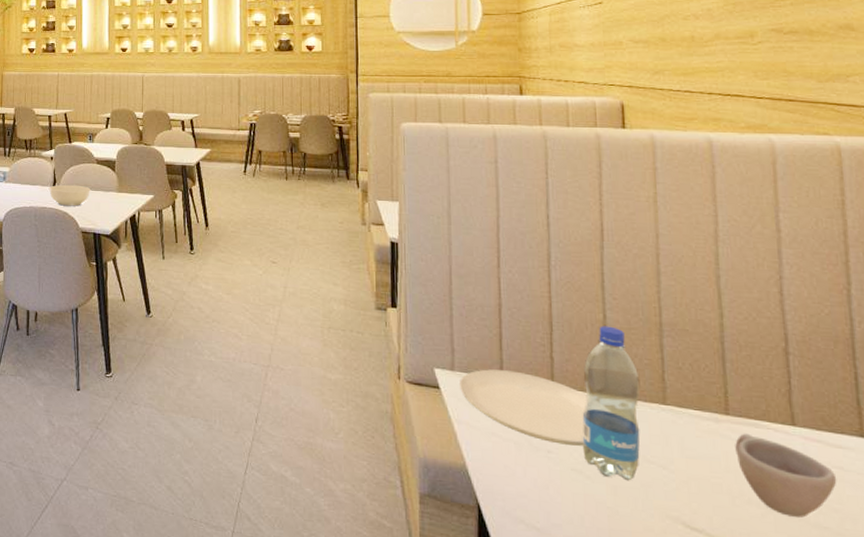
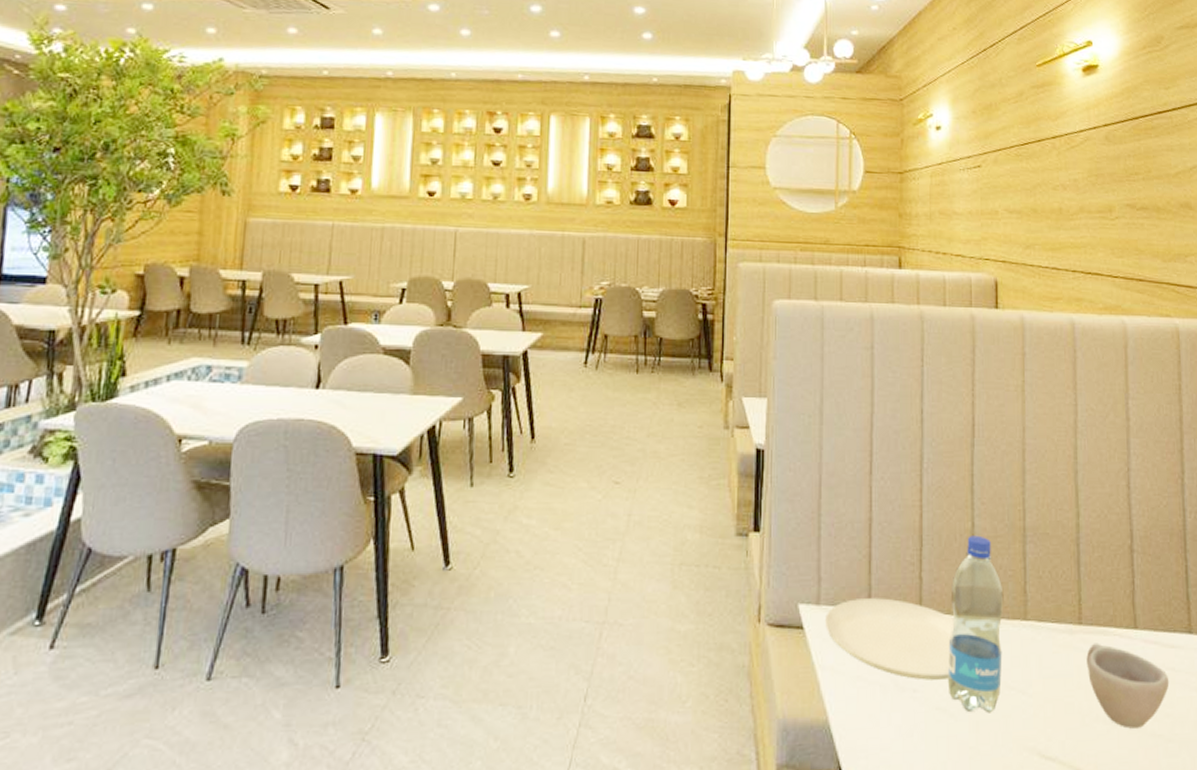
bowl: present [49,184,90,206] -> none [309,385,372,416]

